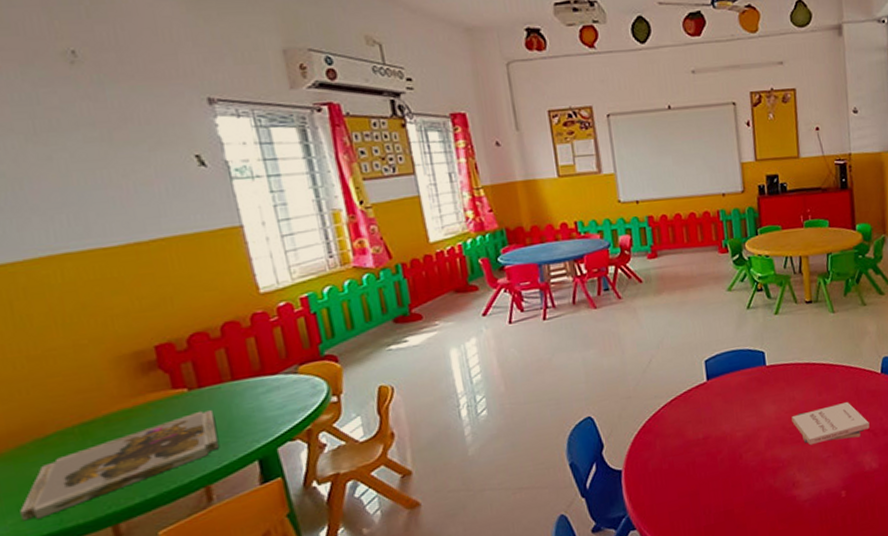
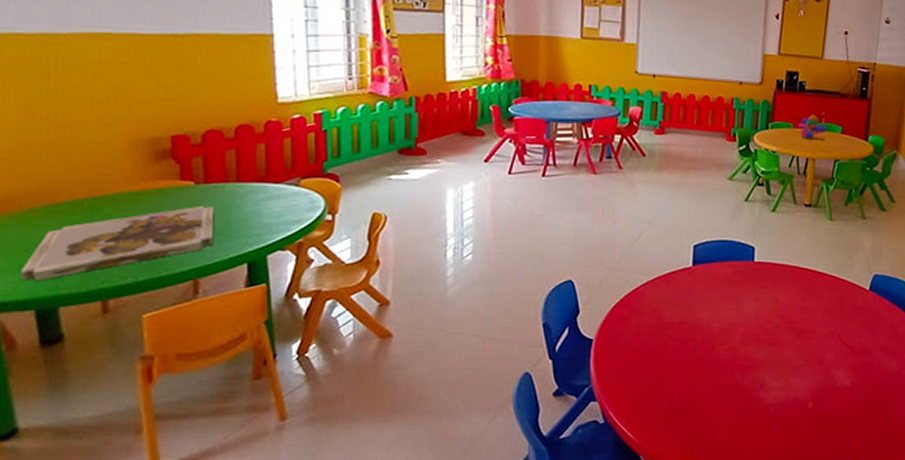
toy block set: none [786,213,815,239] -> present [798,114,827,140]
books: present [792,402,870,446] -> none [771,313,849,351]

